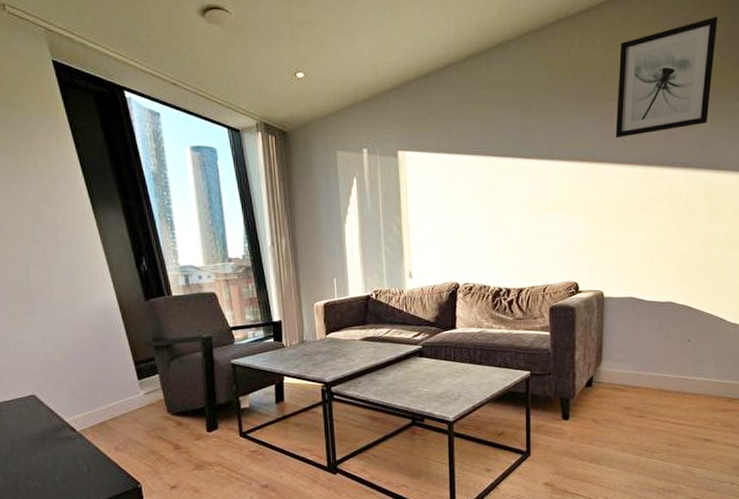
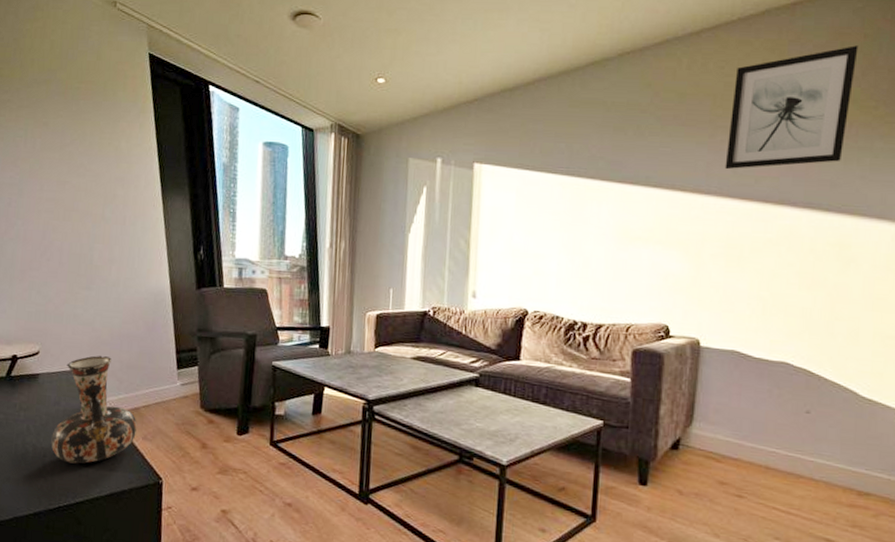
decorative vase: none [20,377,108,484] -> present [51,355,138,464]

